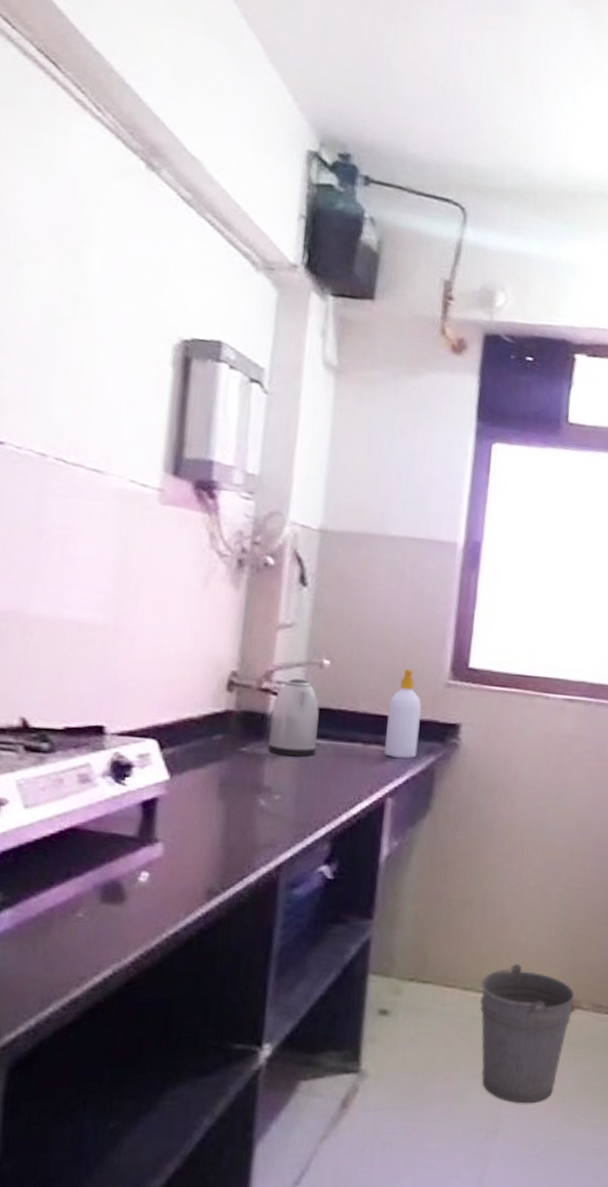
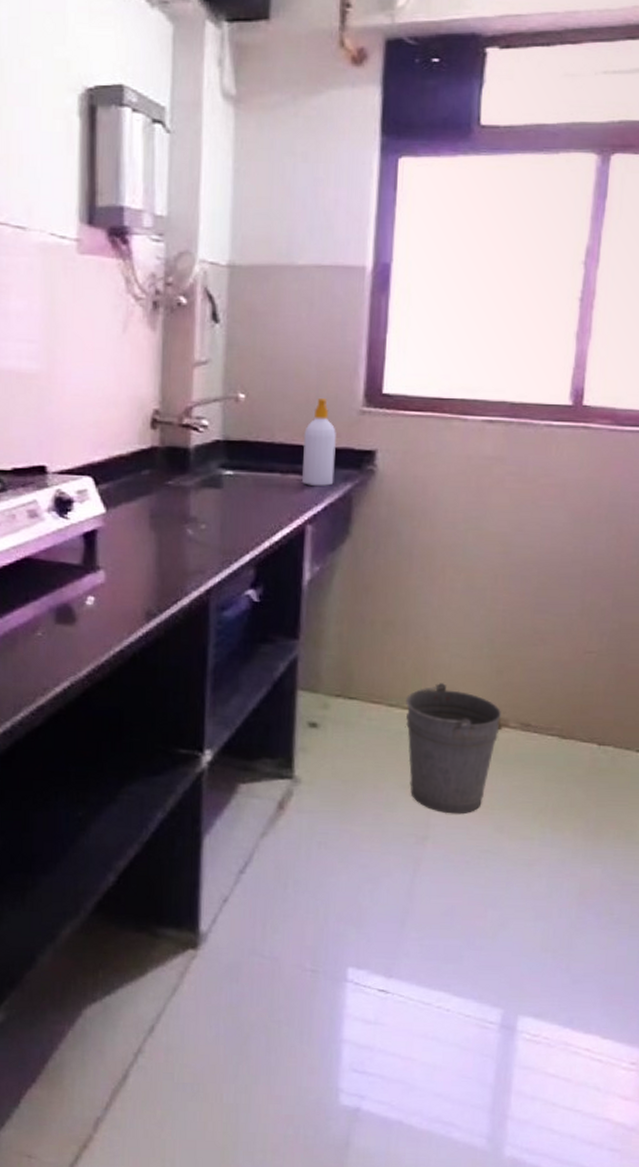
kettle: present [268,678,320,757] -> none [192,413,238,488]

